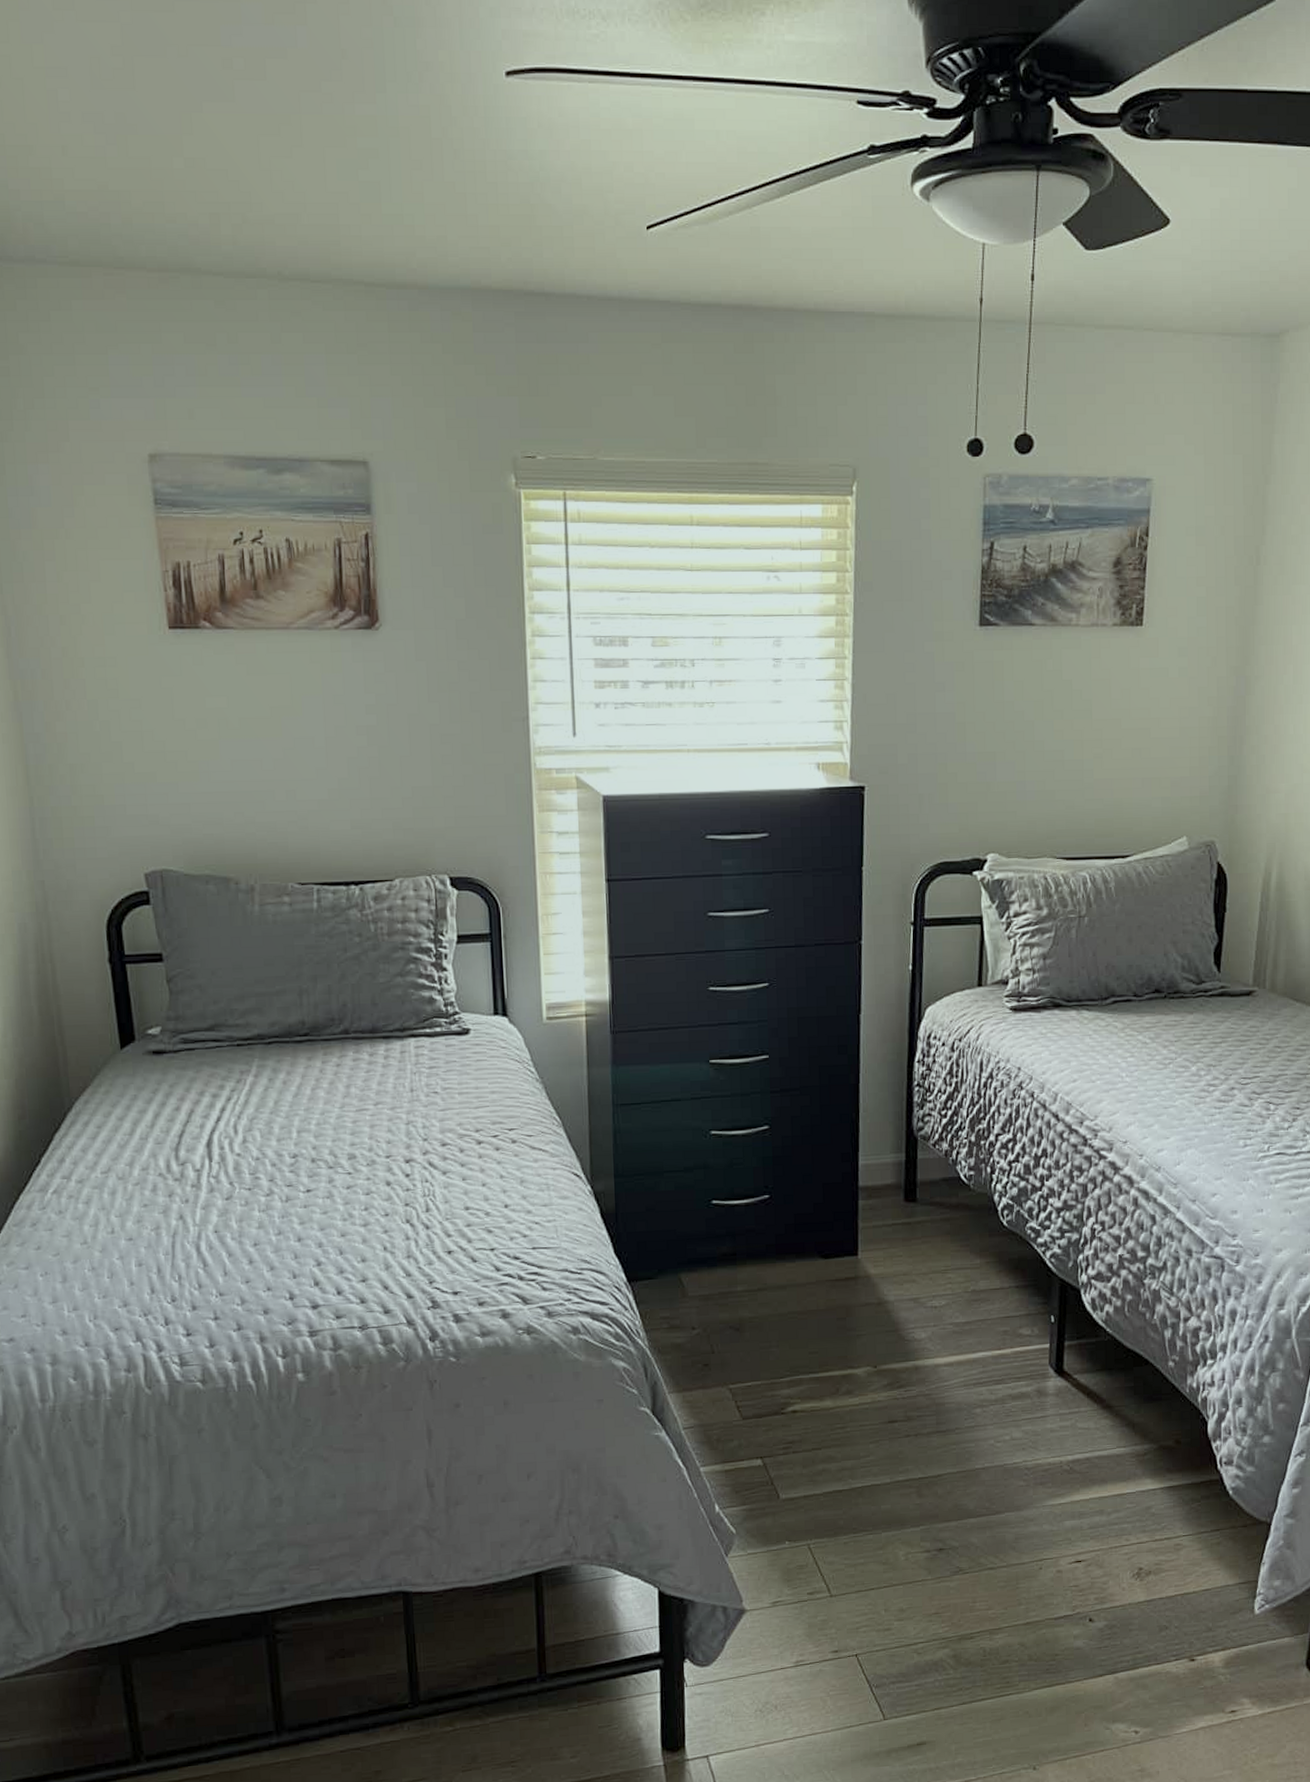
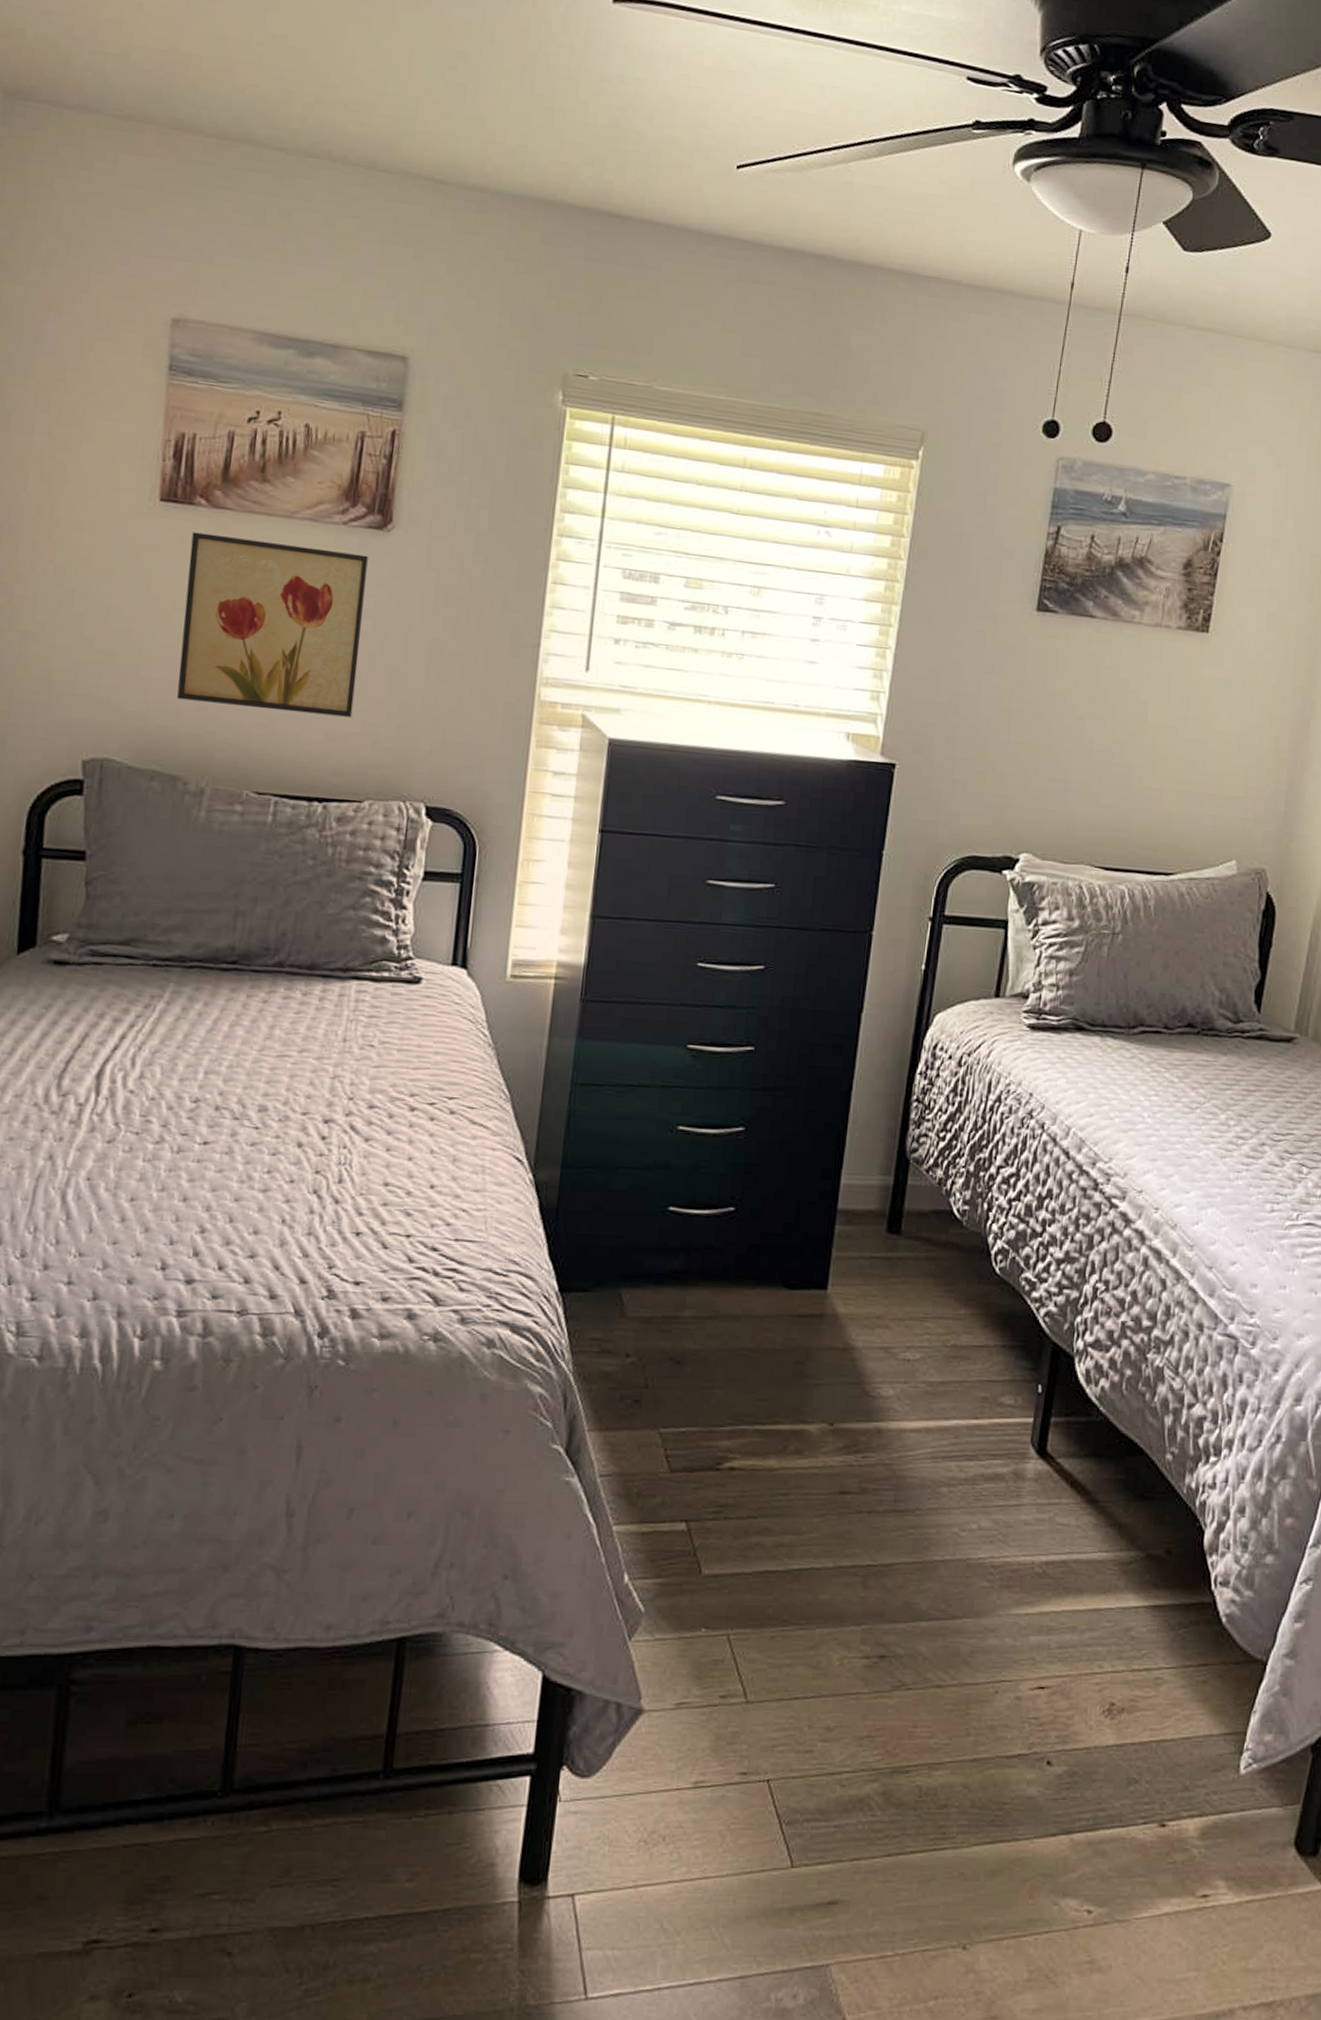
wall art: none [203,653,372,808] -> present [177,532,368,718]

